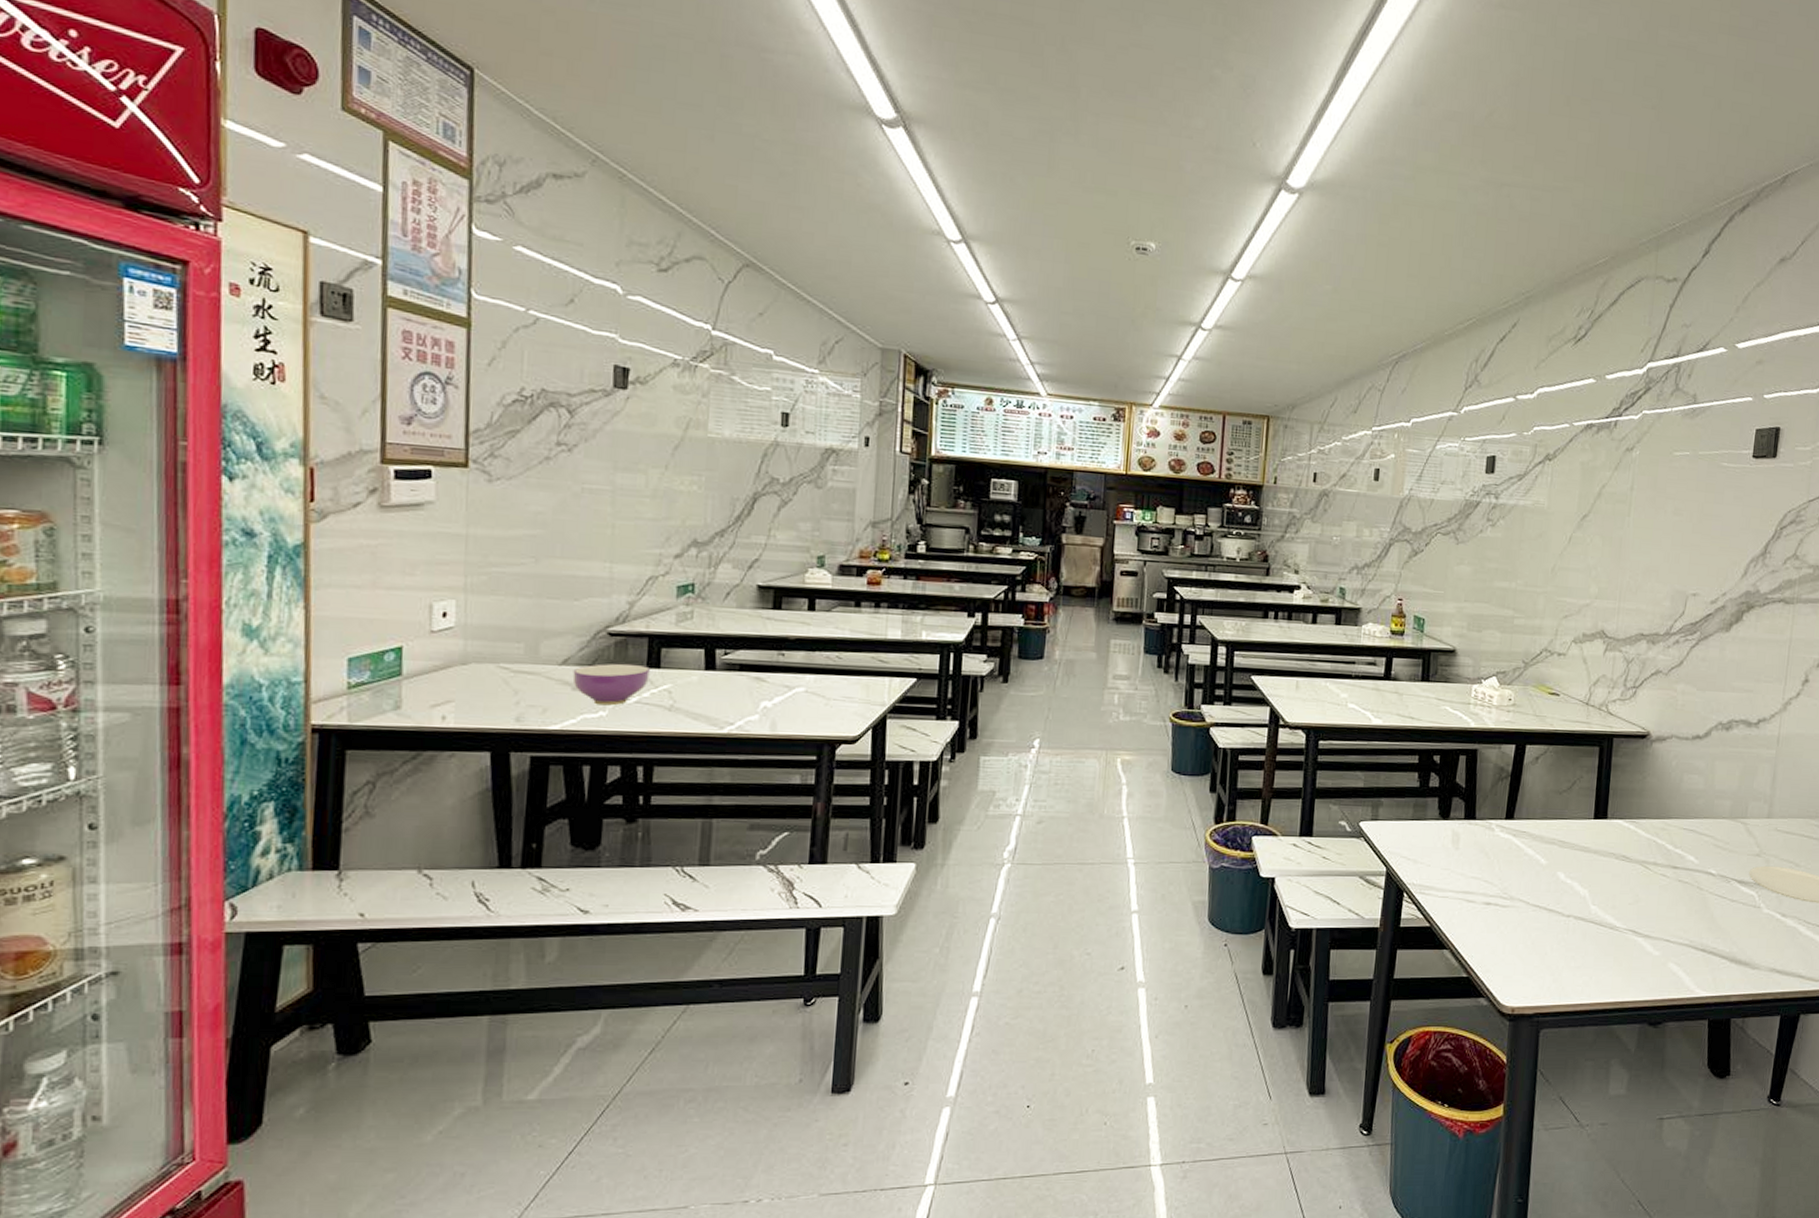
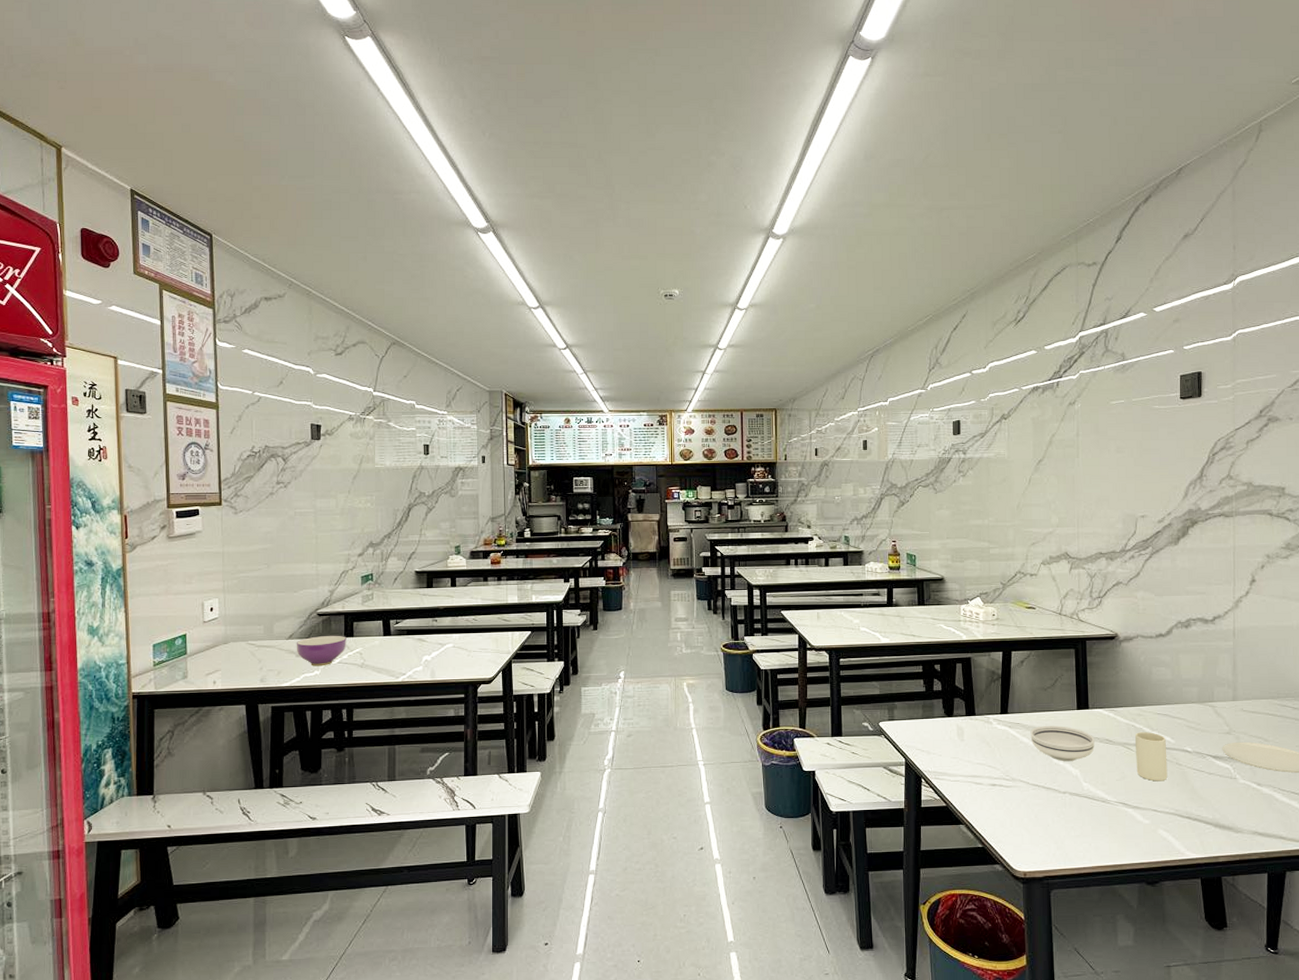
bowl: none [1537,836,1610,879] -> present [1030,726,1095,761]
cup: none [1652,849,1689,908] -> present [1135,732,1168,782]

